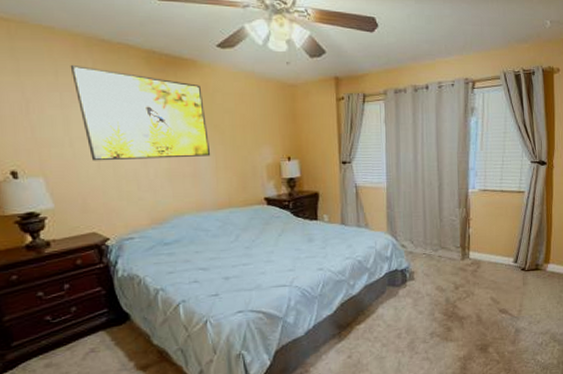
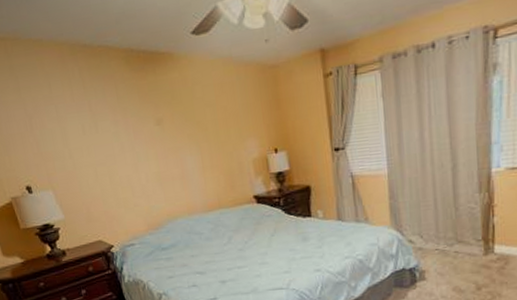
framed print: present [70,64,211,161] -> none [60,75,197,171]

